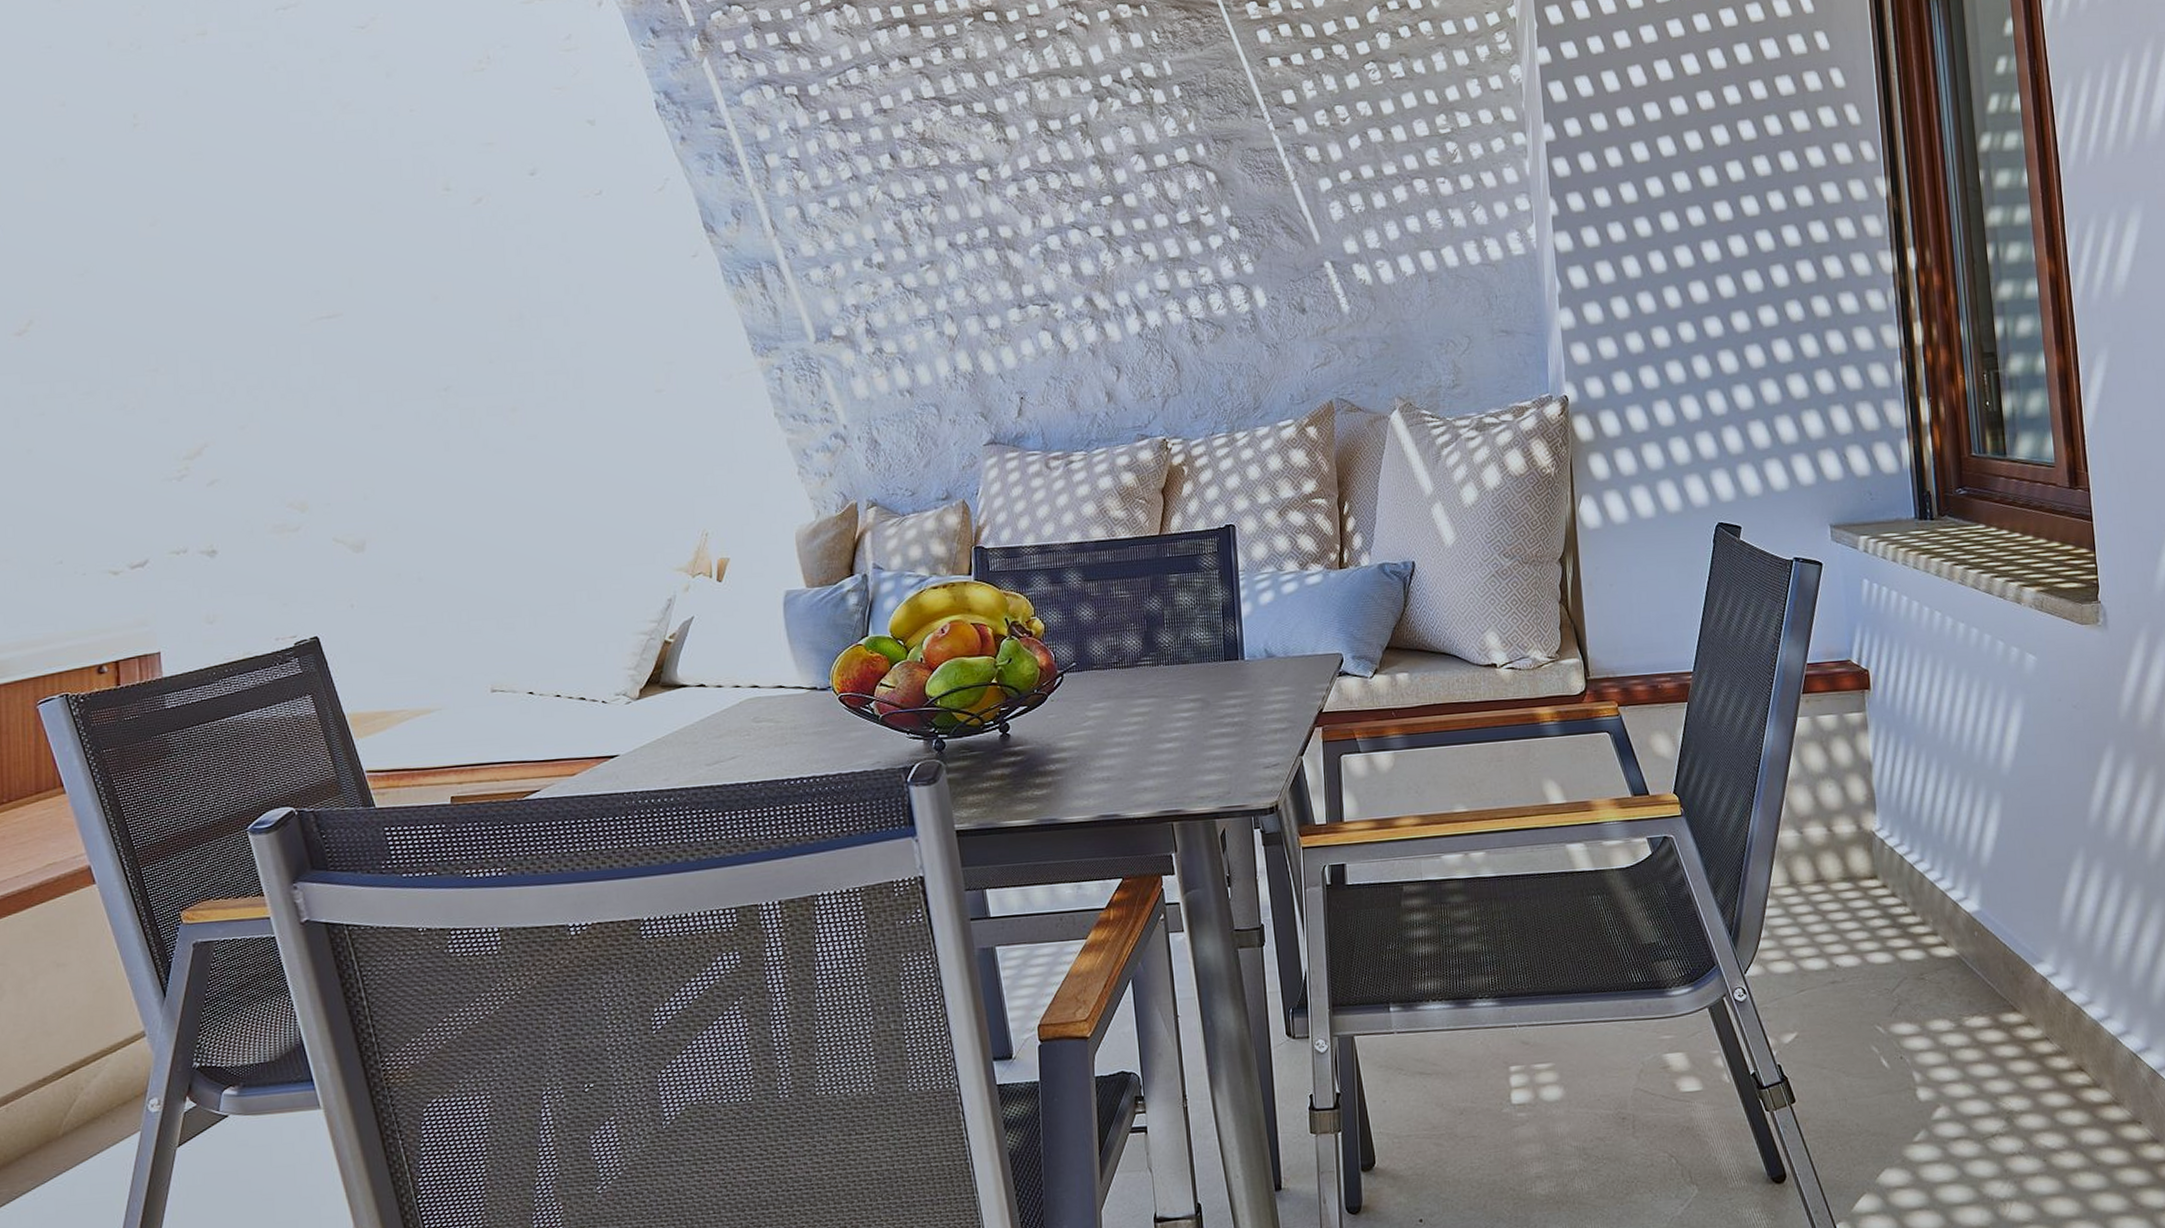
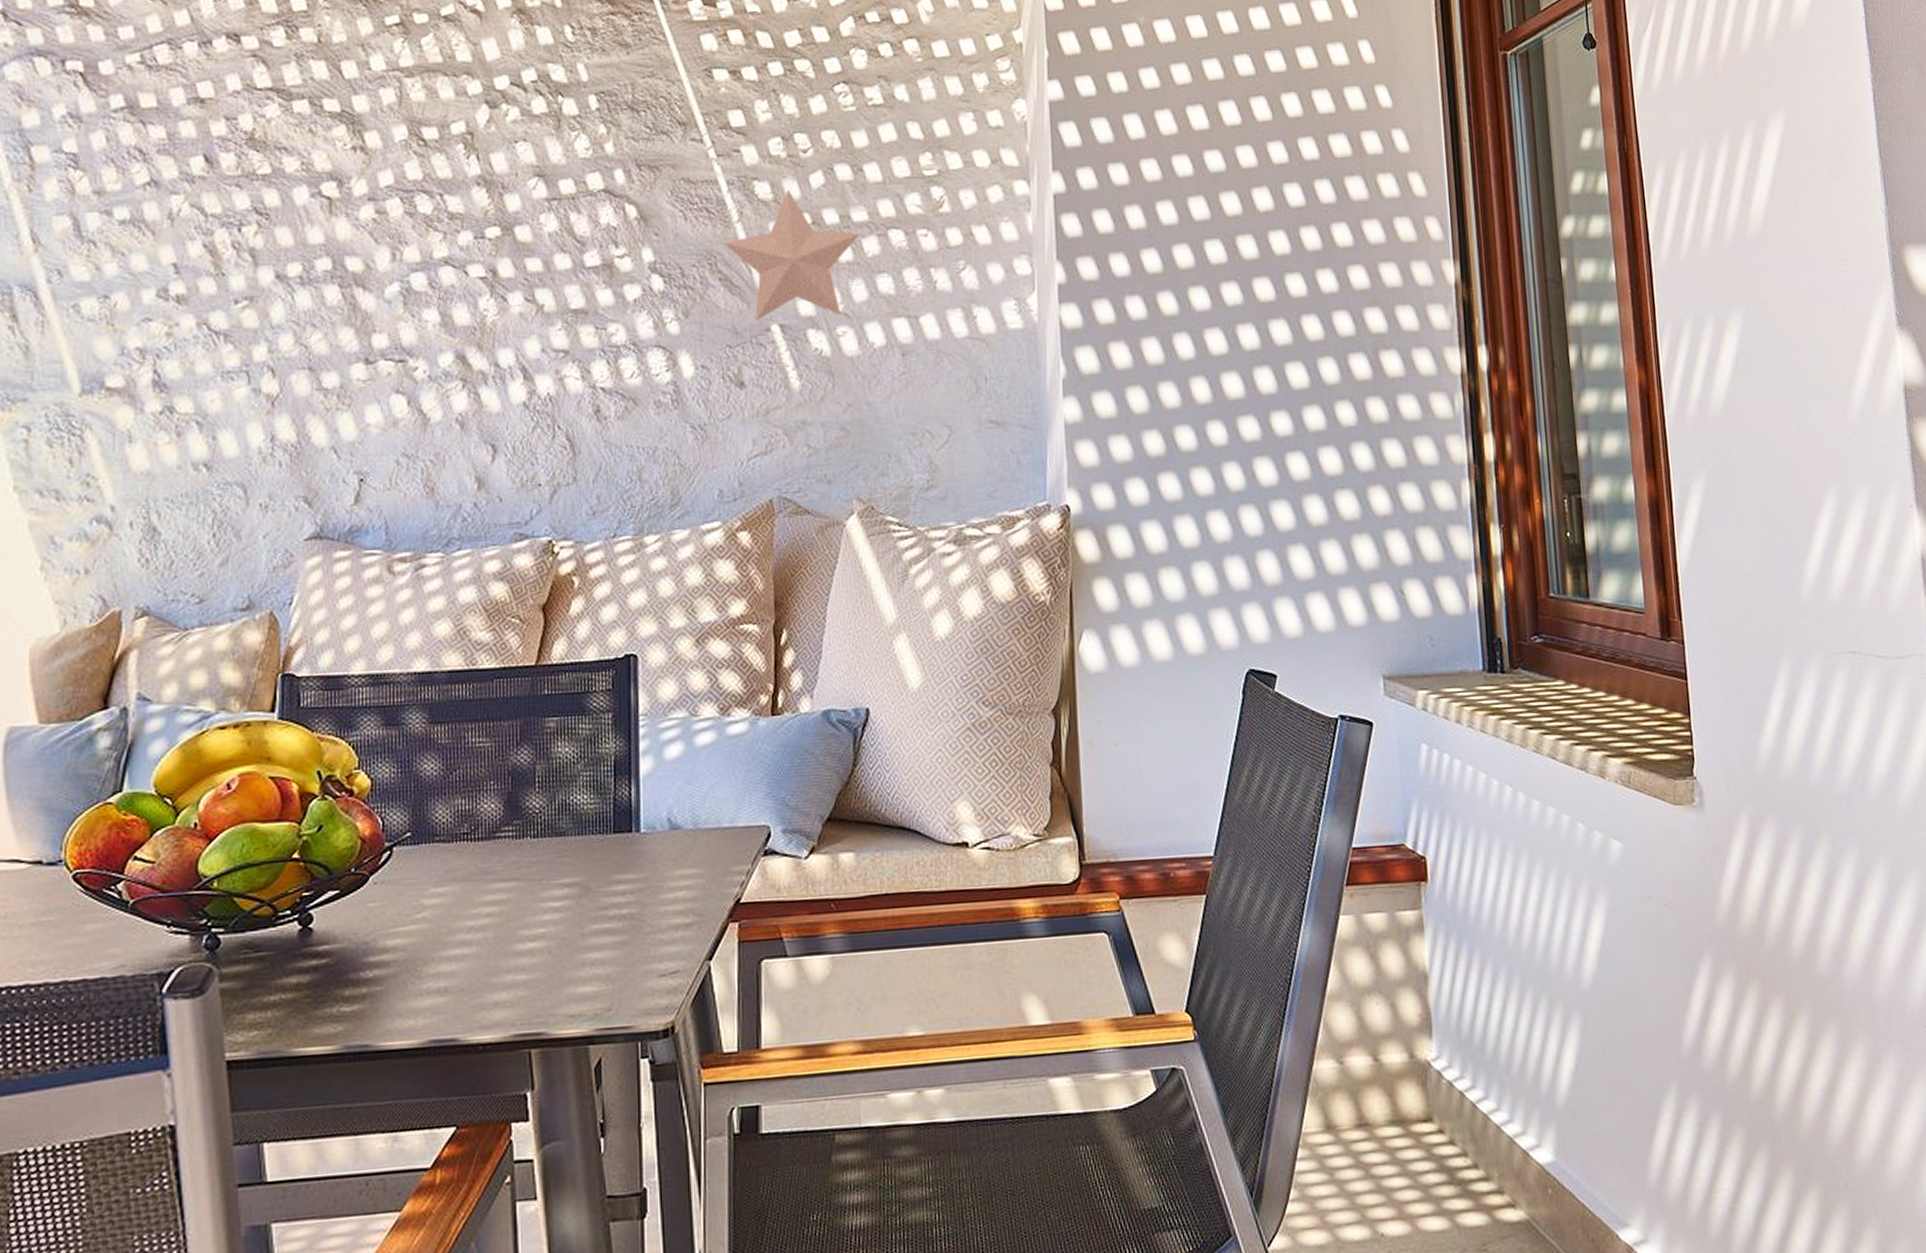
decorative star: none [1284,151,1391,260] -> present [723,189,860,321]

